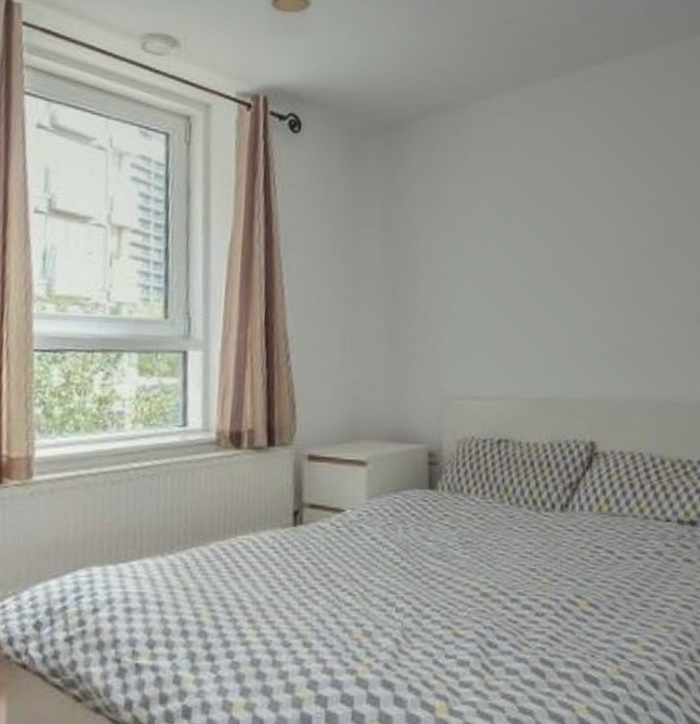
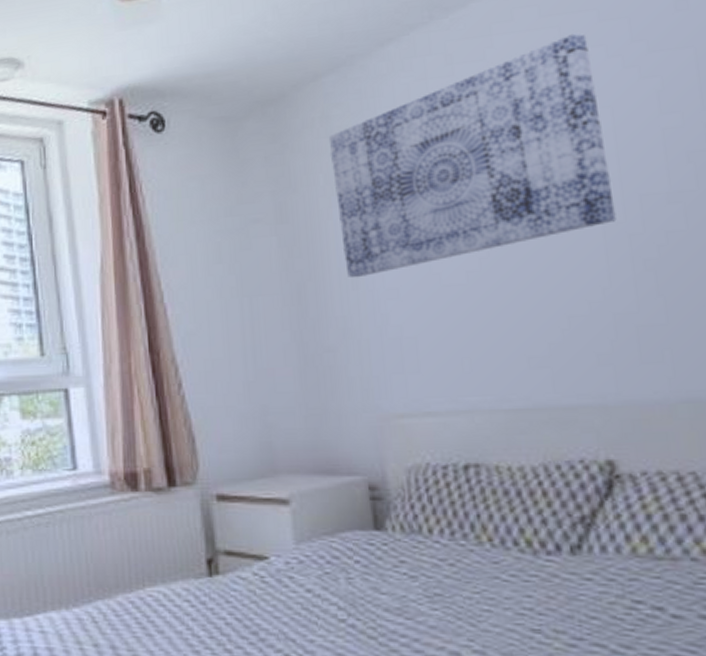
wall art: none [429,122,615,283] -> present [328,32,617,278]

